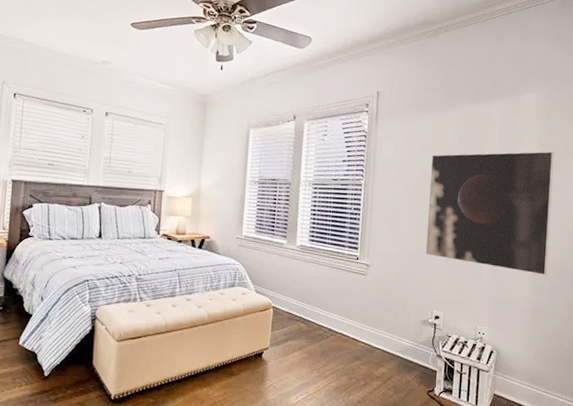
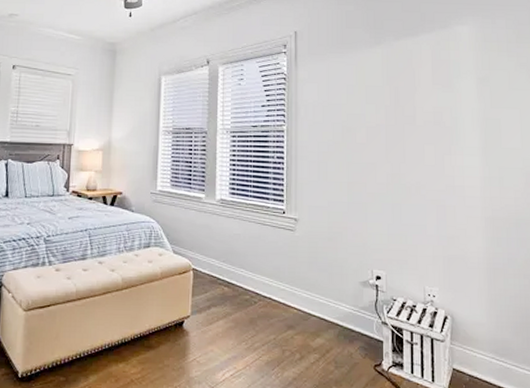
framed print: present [425,151,554,276] -> none [358,87,502,227]

